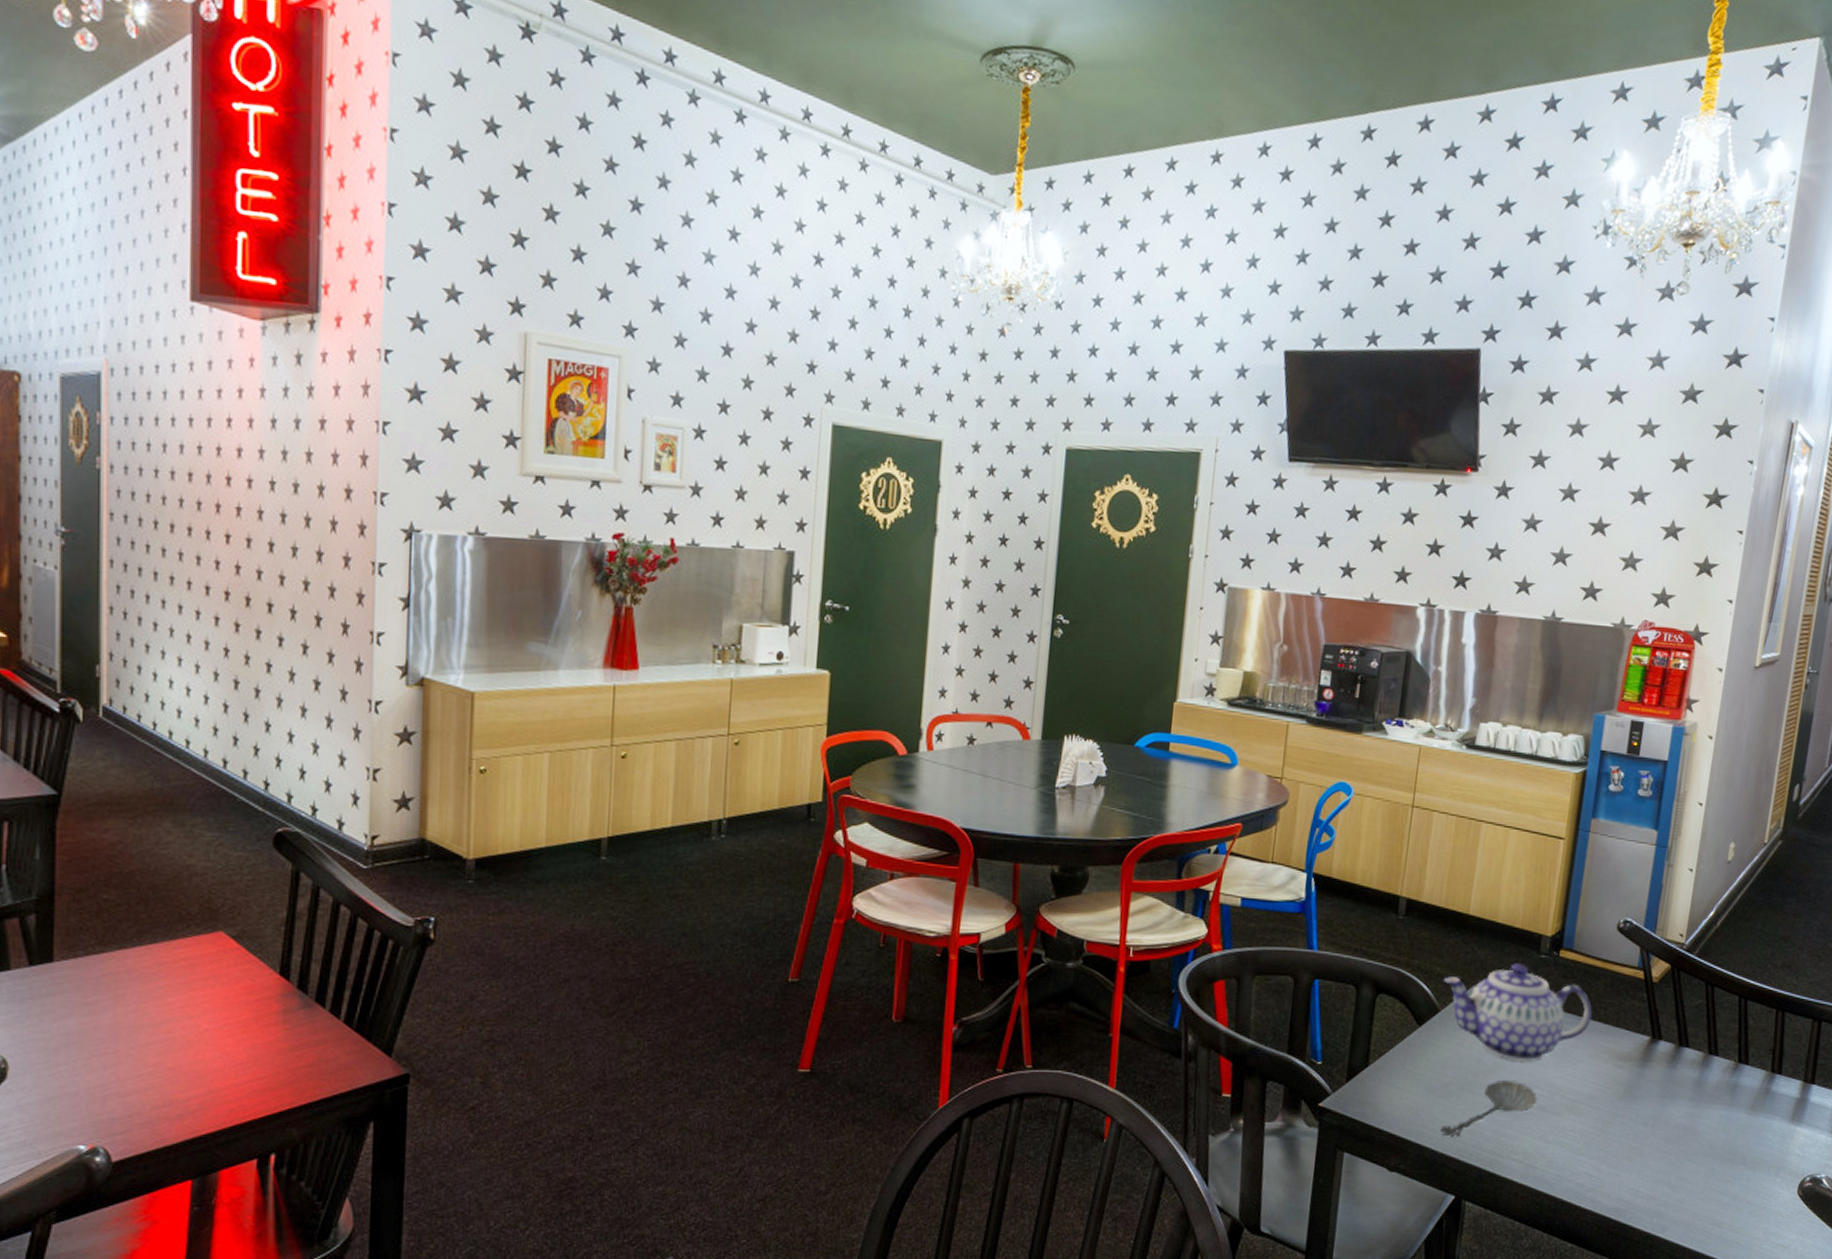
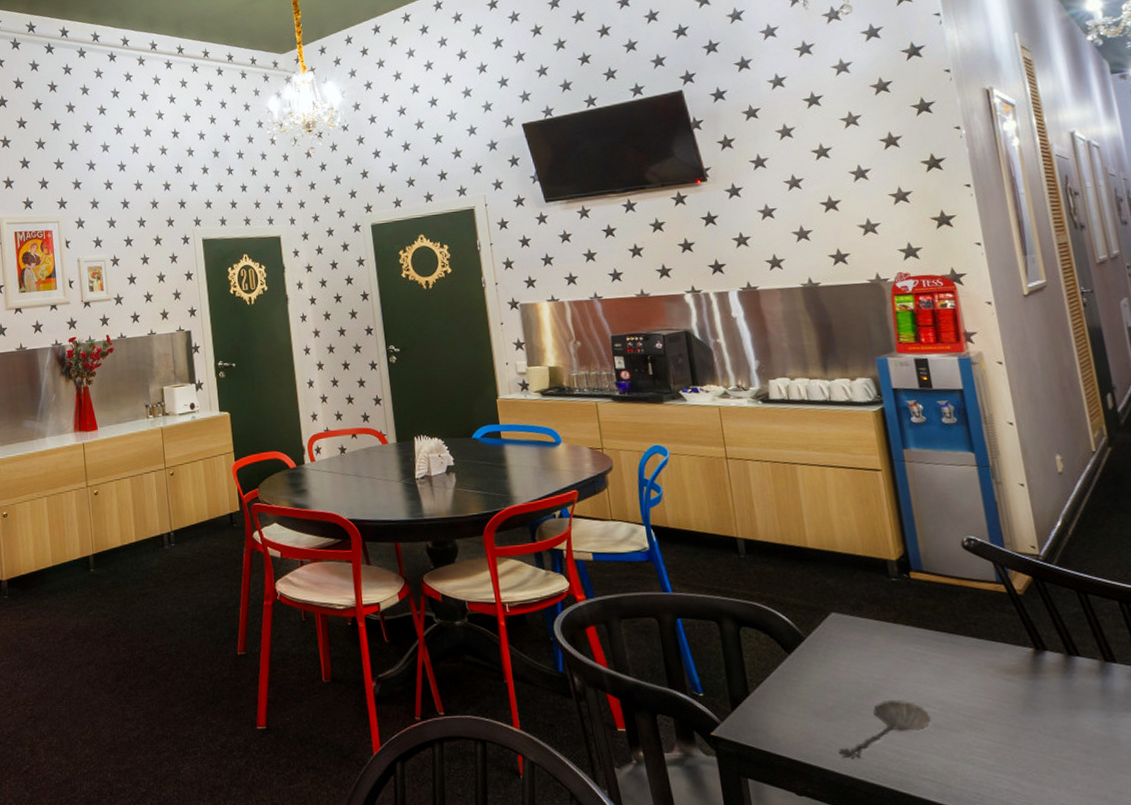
teapot: present [1443,963,1592,1062] -> none [799,588,964,681]

